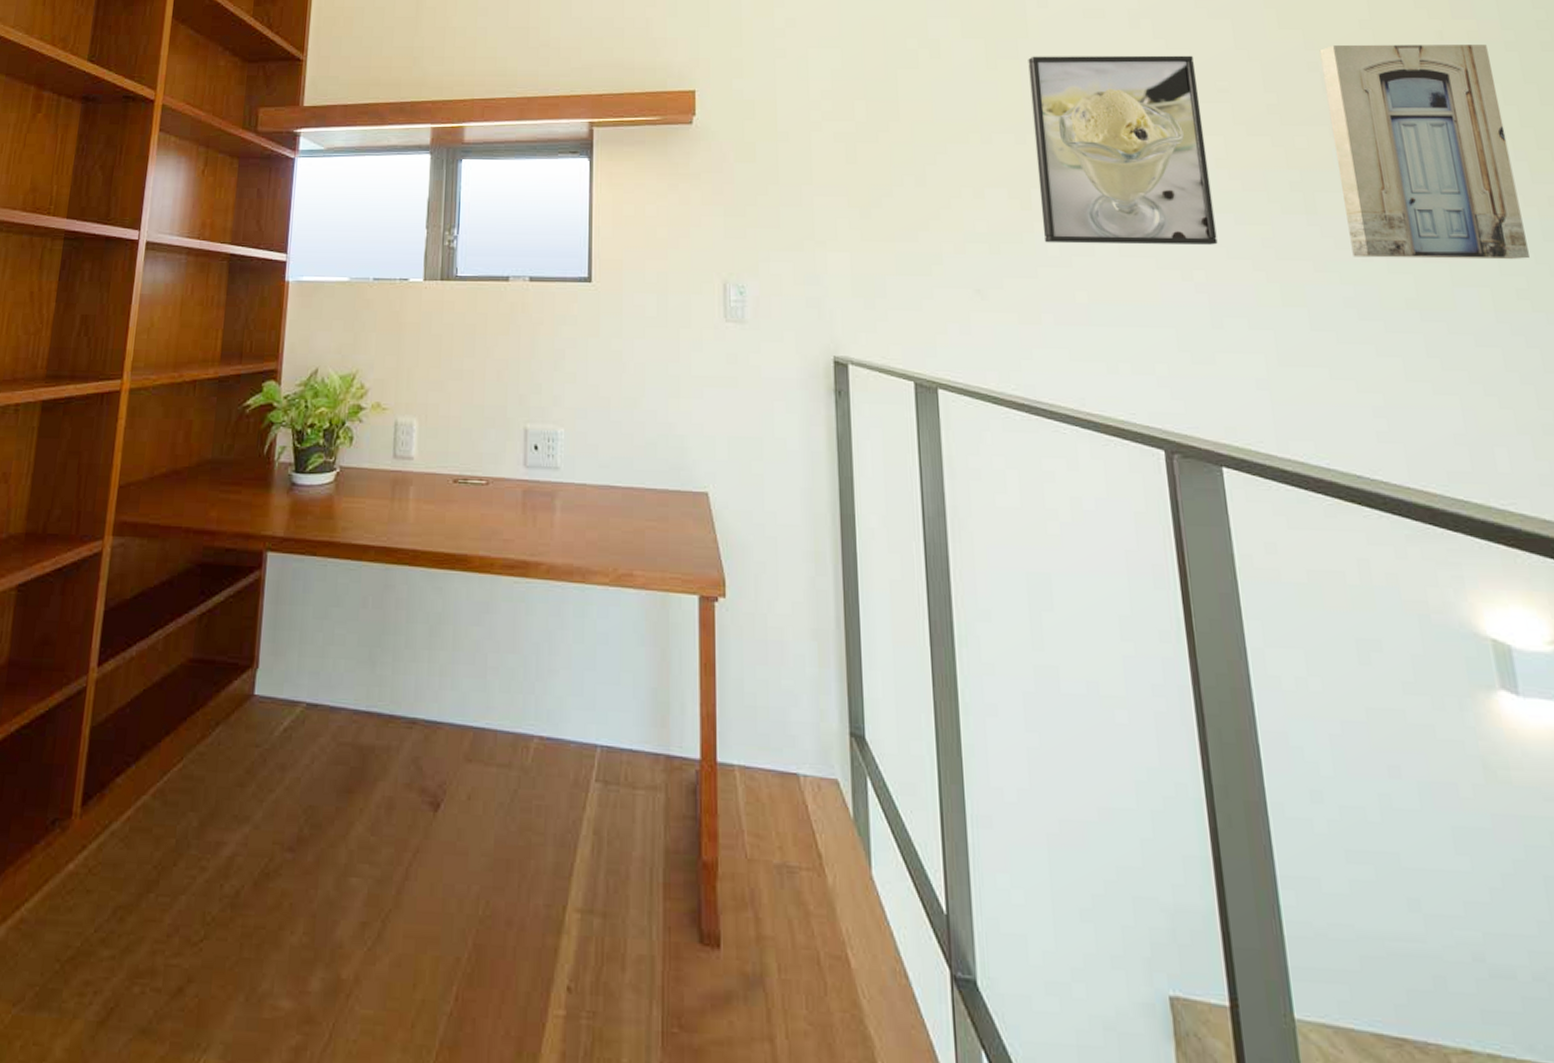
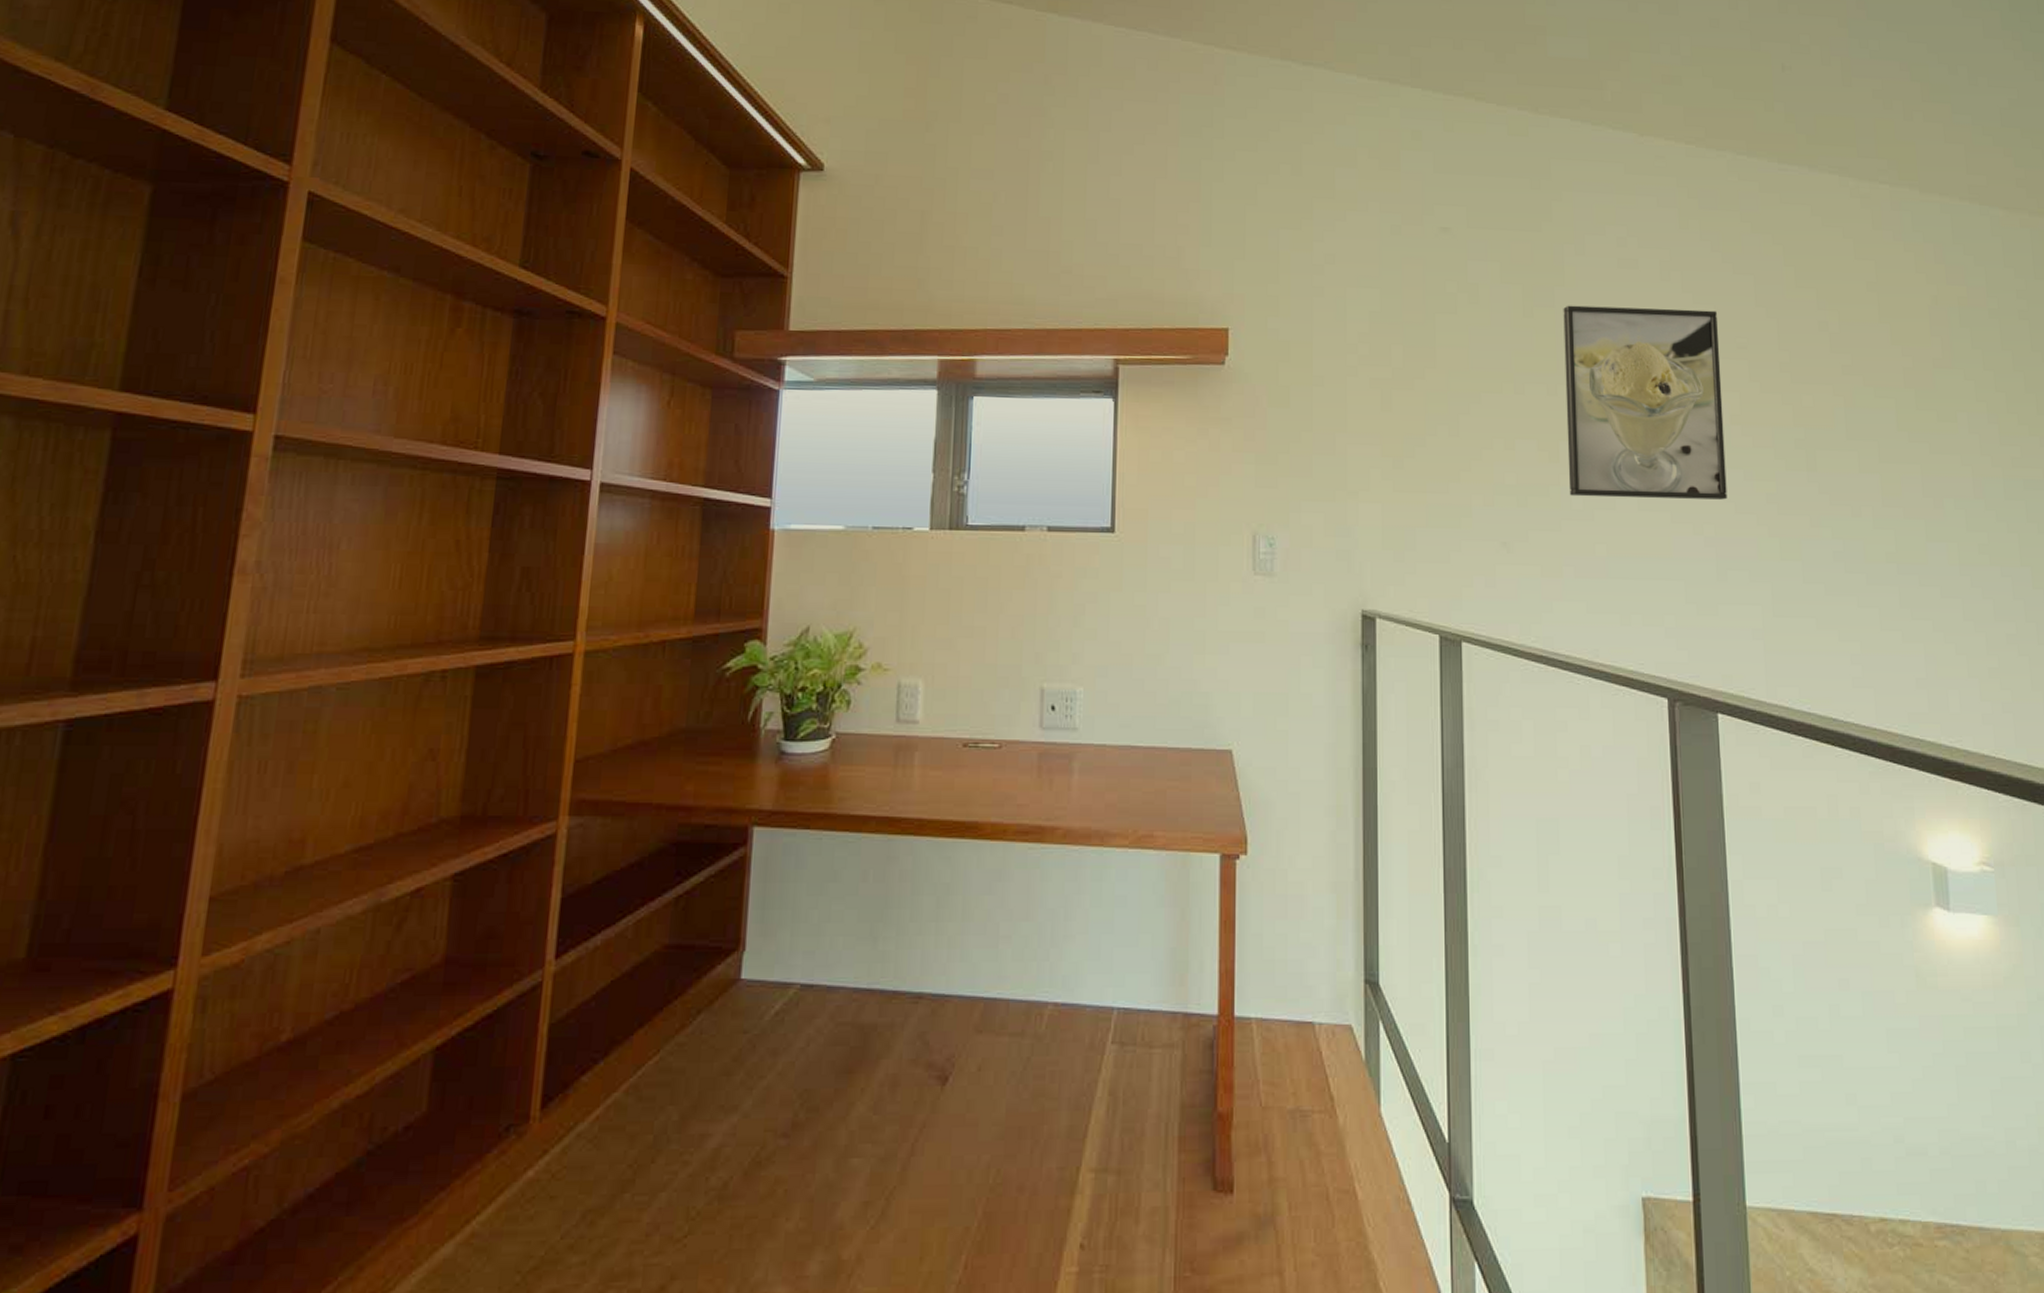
wall art: present [1319,44,1530,260] -> none [1830,305,1992,517]

